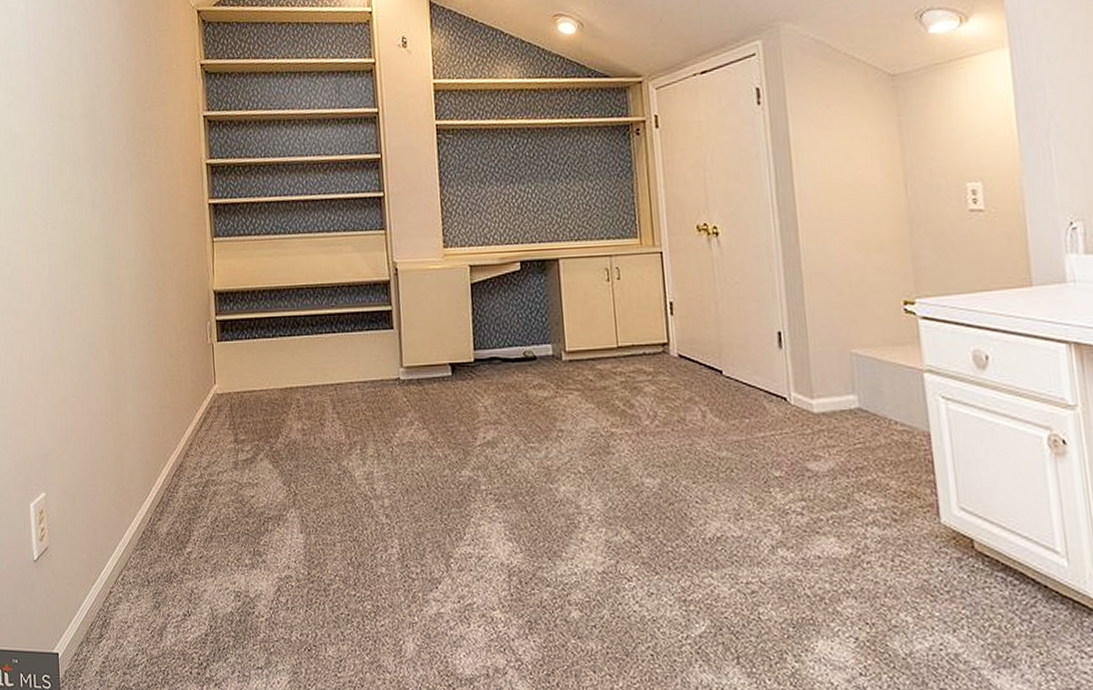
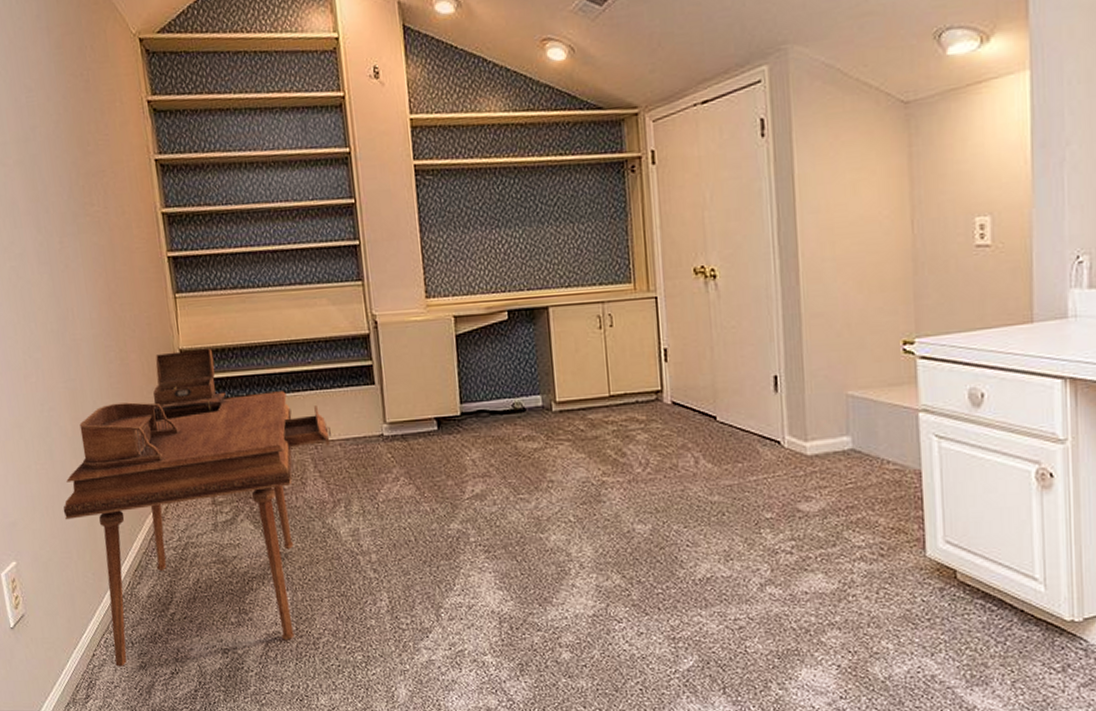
desk: none [94,291,350,606] -> present [63,349,331,667]

